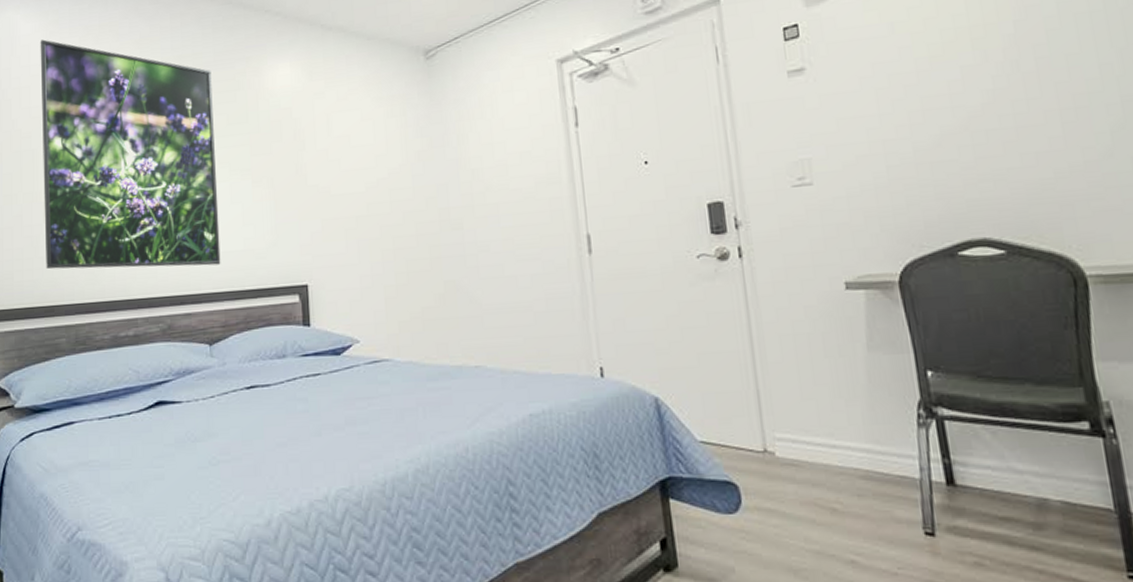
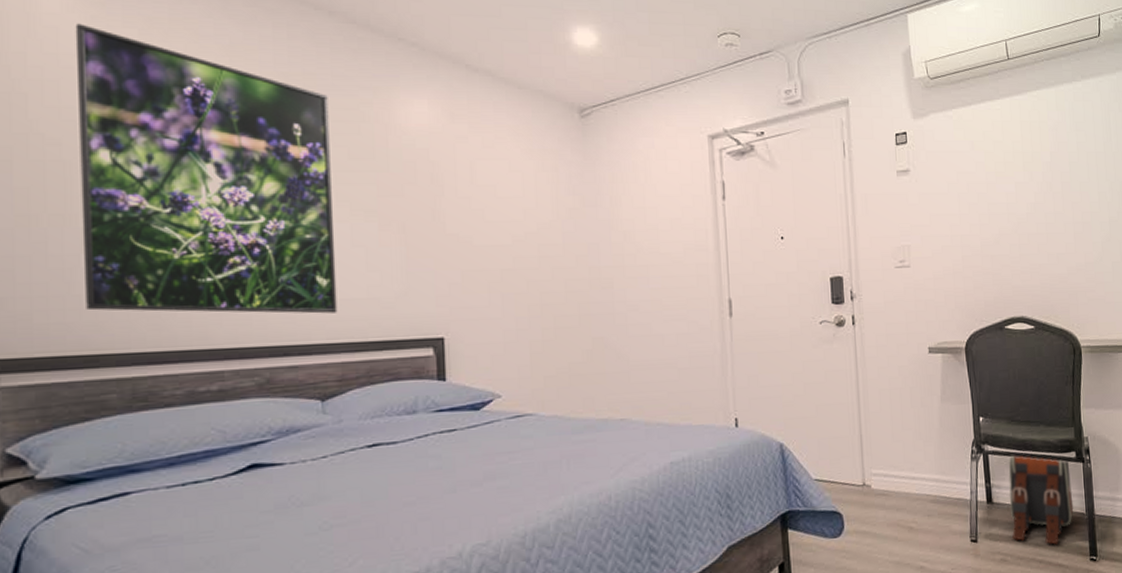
backpack: none [977,422,1094,550] -> present [1008,455,1074,545]

